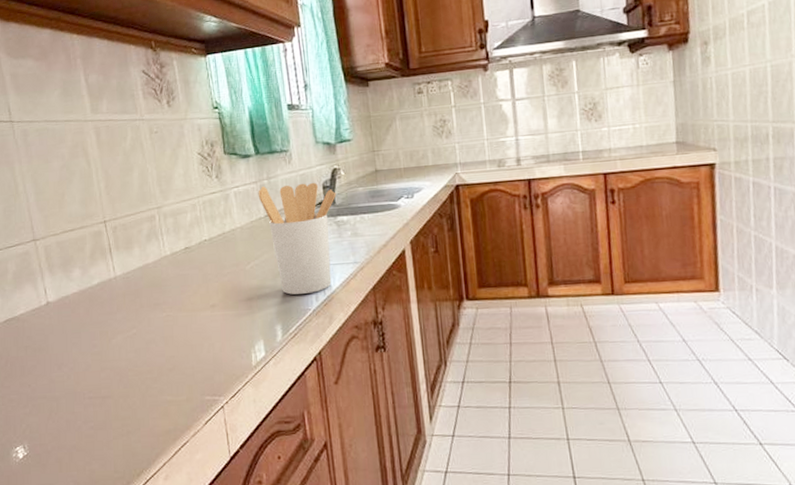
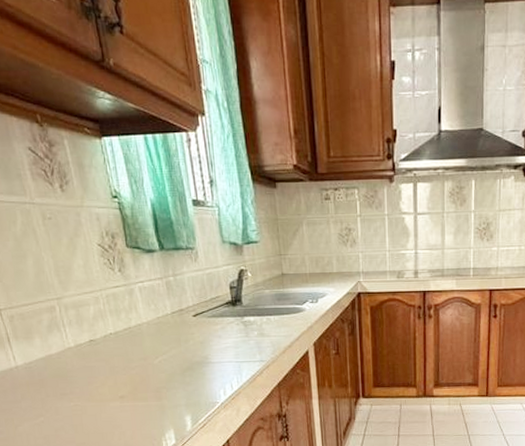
utensil holder: present [258,182,337,295] -> none [164,282,243,389]

